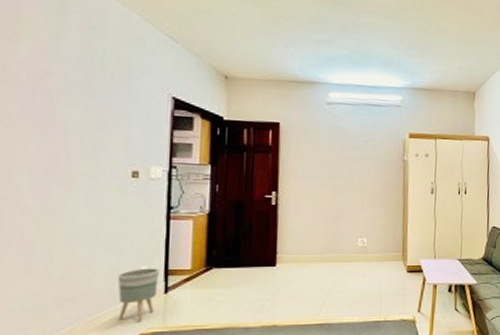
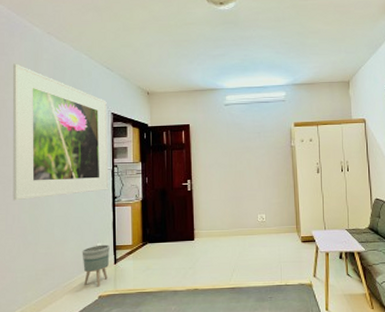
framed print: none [12,11,167,204] -> present [12,63,109,201]

